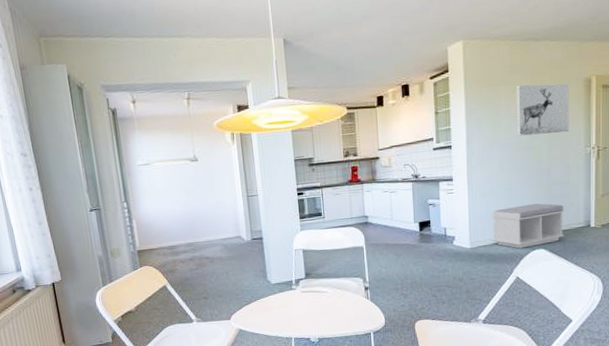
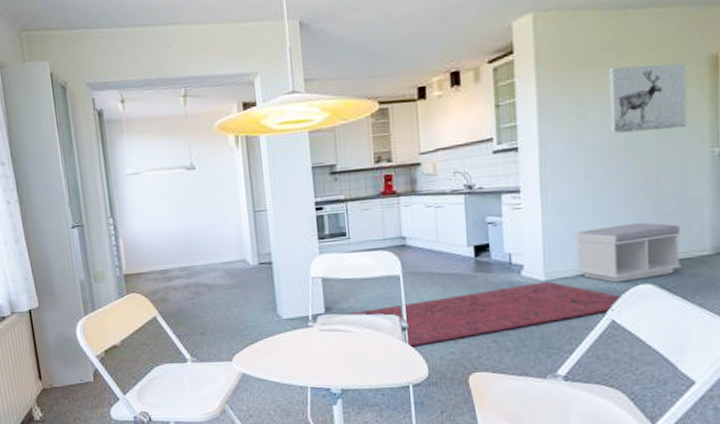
rug: none [296,248,524,302] -> present [314,281,622,347]

